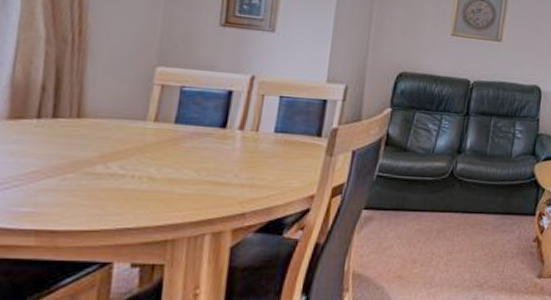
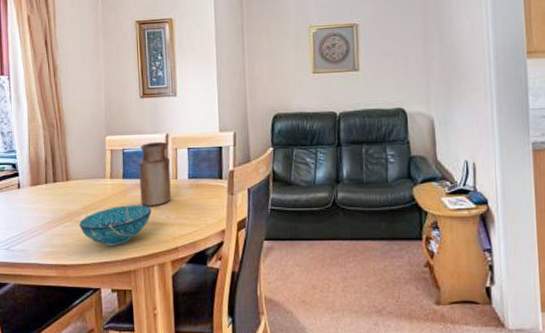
bowl: none [88,157,214,208] -> present [78,205,152,246]
vase: none [198,82,253,162] -> present [139,141,171,206]

